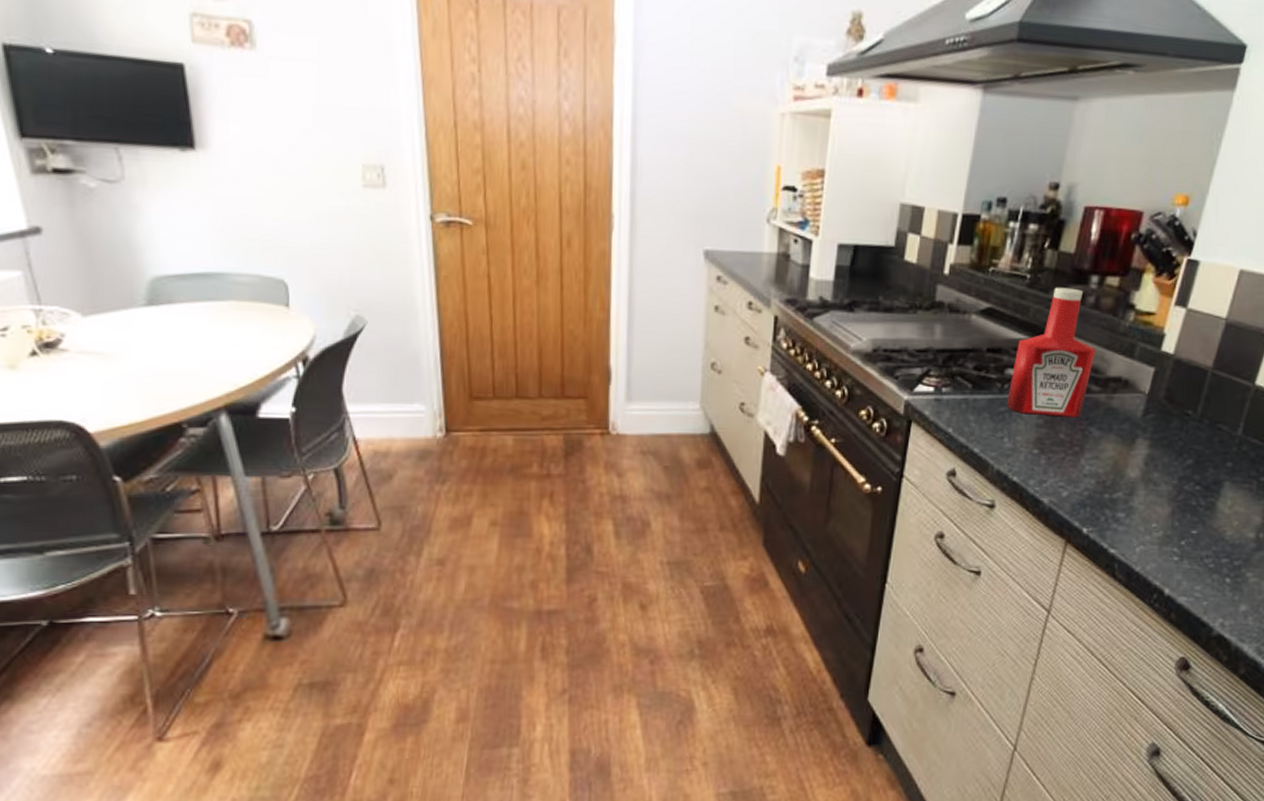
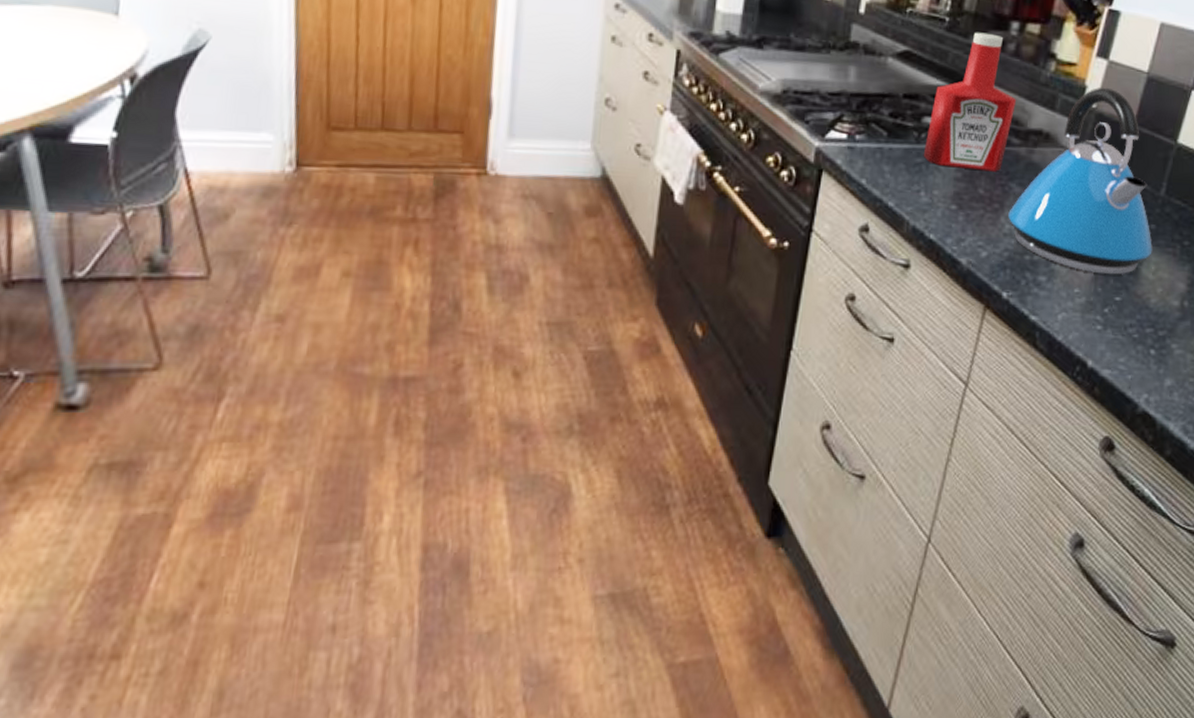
kettle: none [1088,334,1229,510] -> present [1008,87,1153,275]

